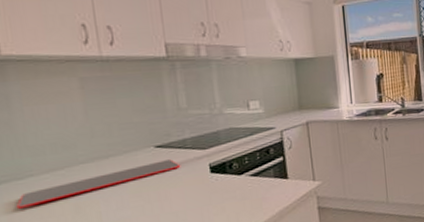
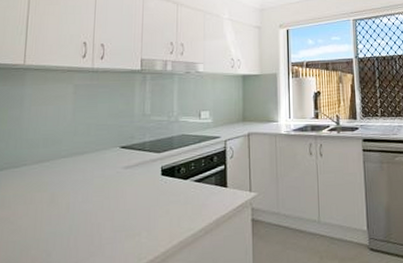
cutting board: present [15,159,181,209] -> none [8,160,138,193]

